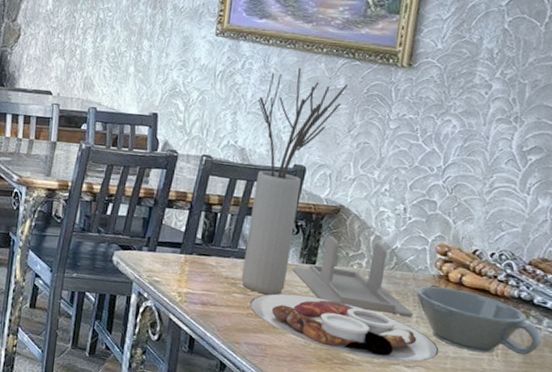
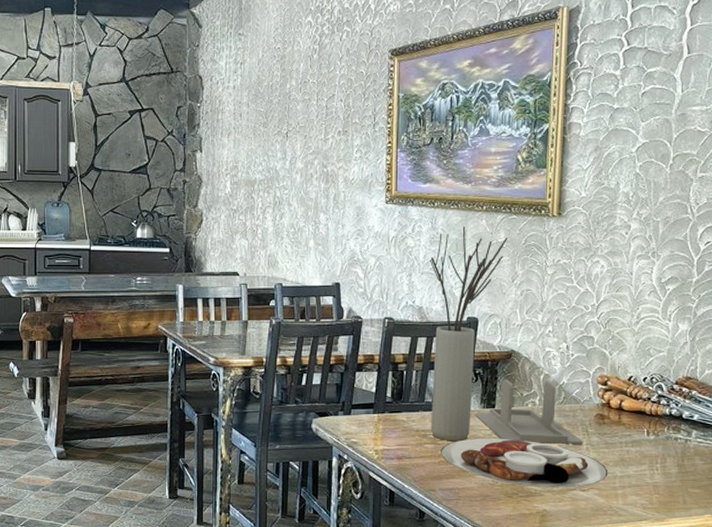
cup: present [416,286,542,355] -> none [583,414,692,468]

